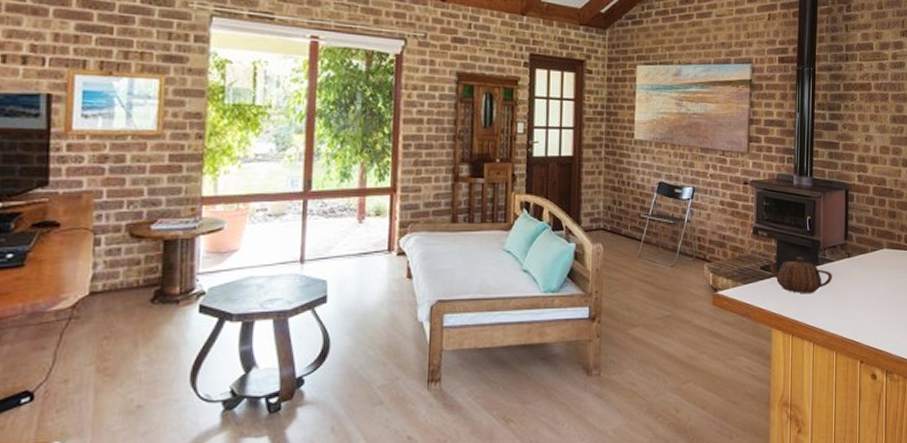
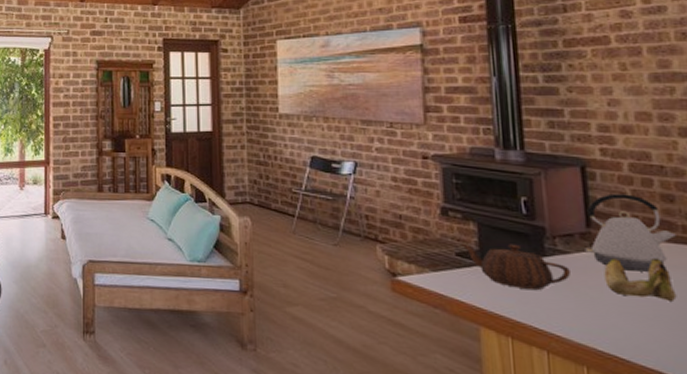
kettle: none [842,212,894,272] -> present [585,193,676,272]
banana: none [852,261,890,294] -> present [604,257,677,301]

